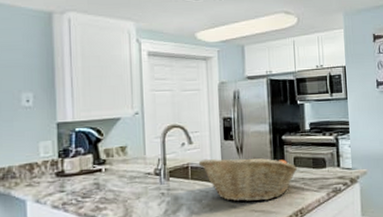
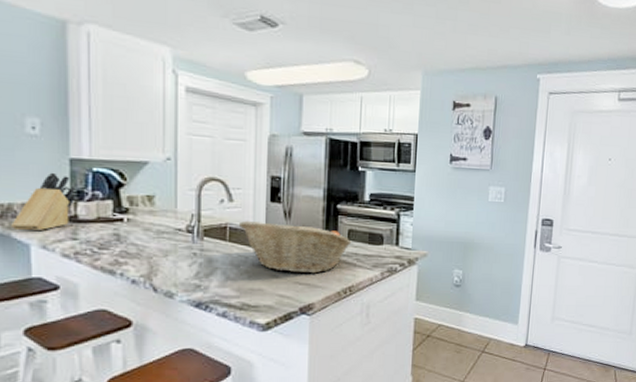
knife block: none [11,136,63,189] -> present [11,172,76,232]

